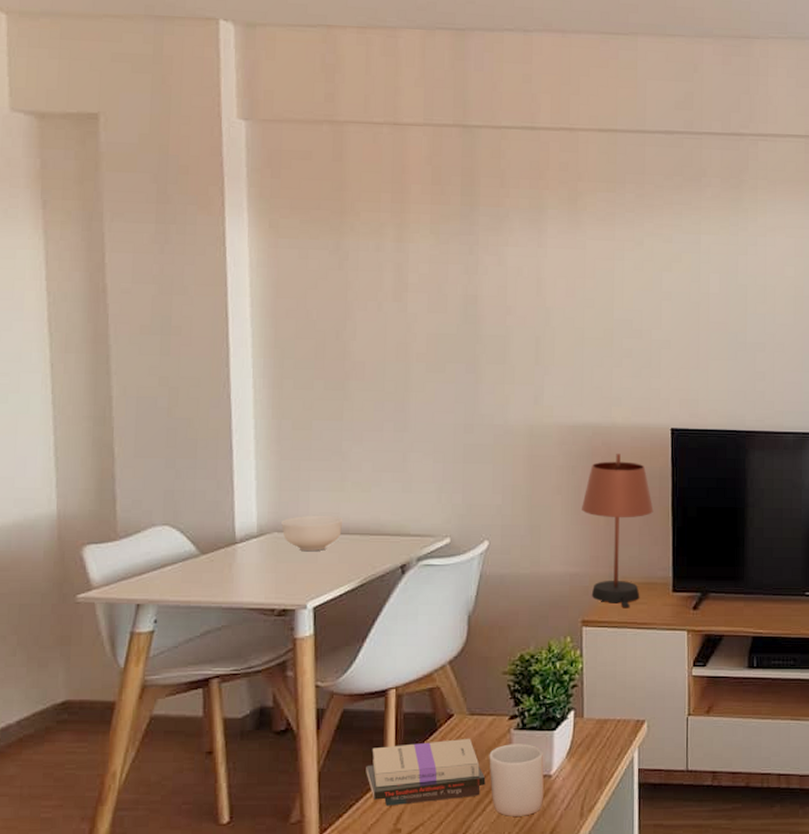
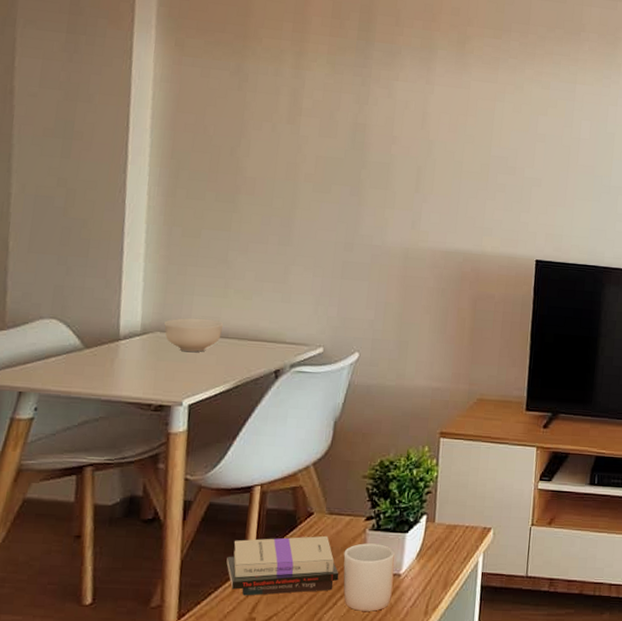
table lamp: present [582,453,654,609] -> none [448,279,514,424]

